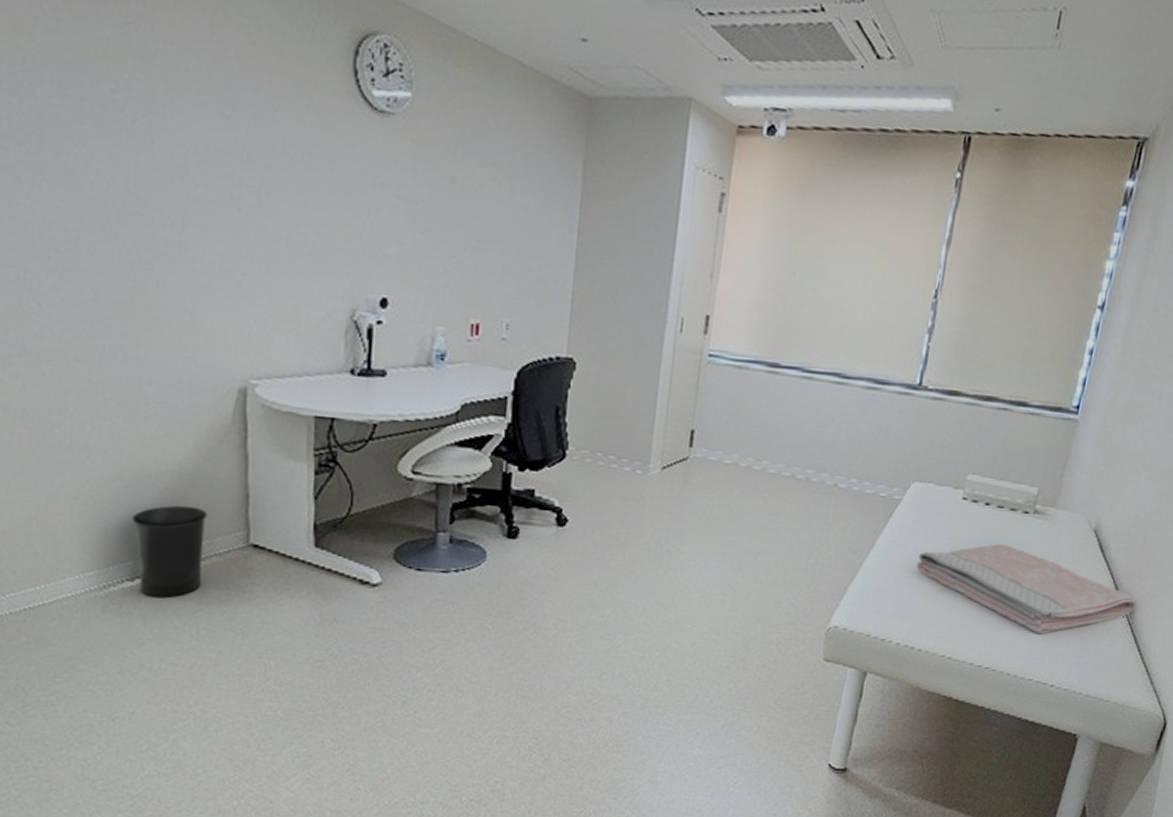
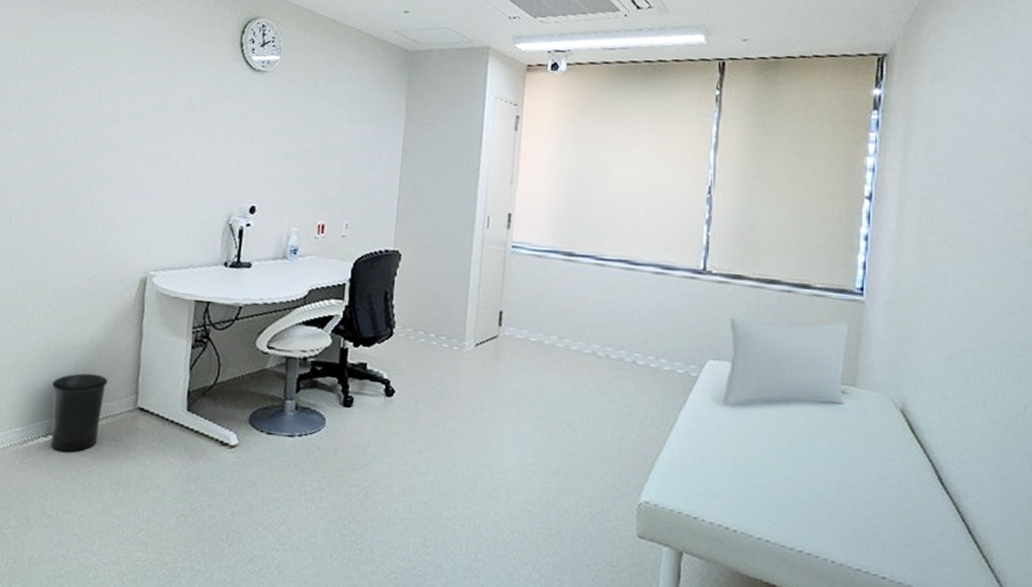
towel: present [916,543,1136,635] -> none [720,422,961,520]
pillow: none [922,438,1059,529] -> present [722,318,849,406]

